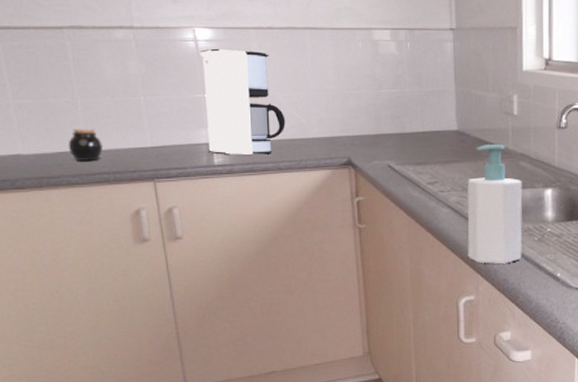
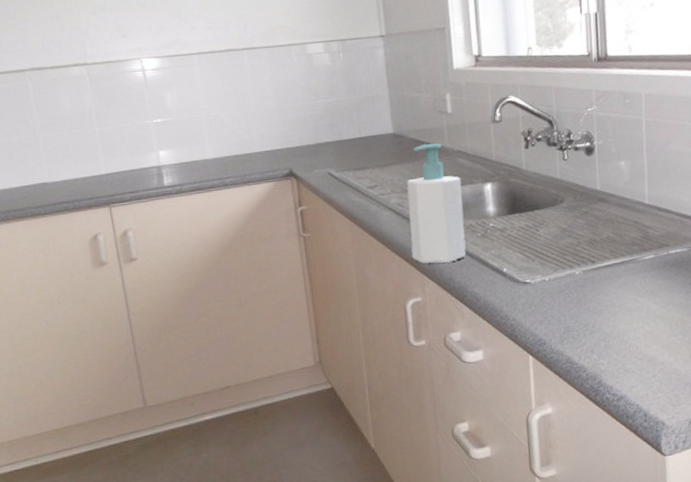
jar: present [68,129,103,162] -> none [31,161,63,193]
coffee maker: present [200,48,286,156] -> none [147,75,229,177]

